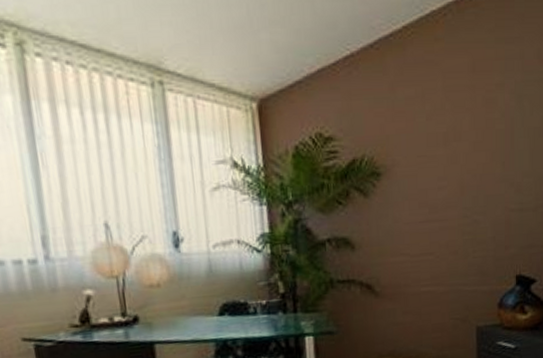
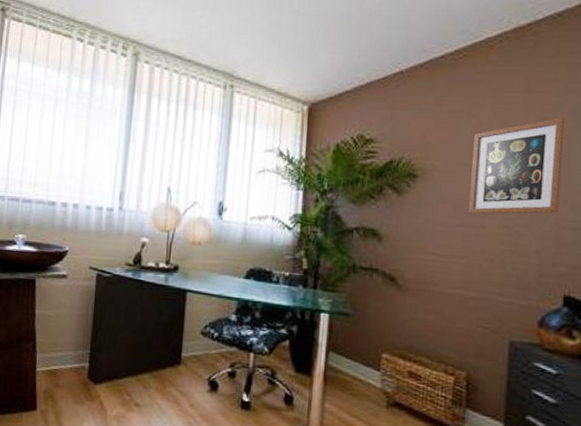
wall art: none [430,97,507,208] -> present [469,117,566,215]

